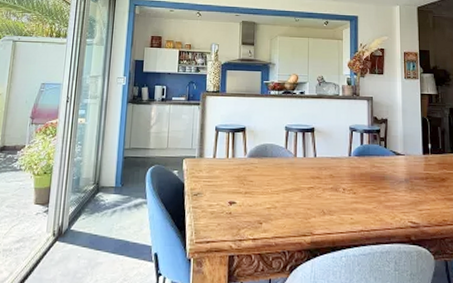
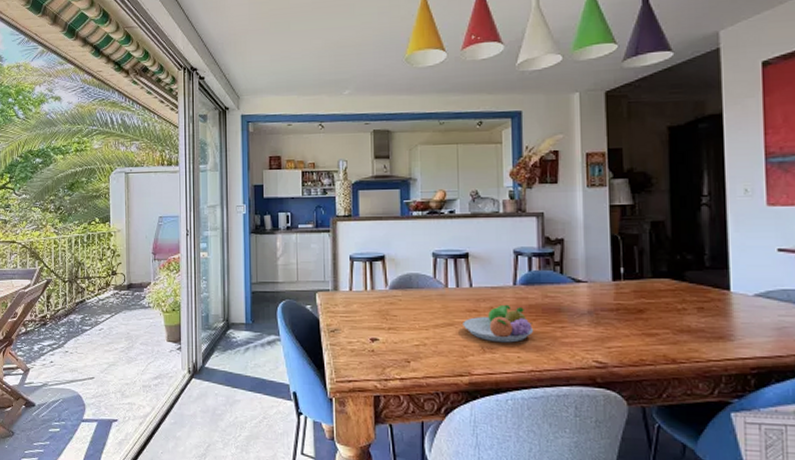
fruit bowl: none [307,172,364,206] -> present [463,304,534,343]

